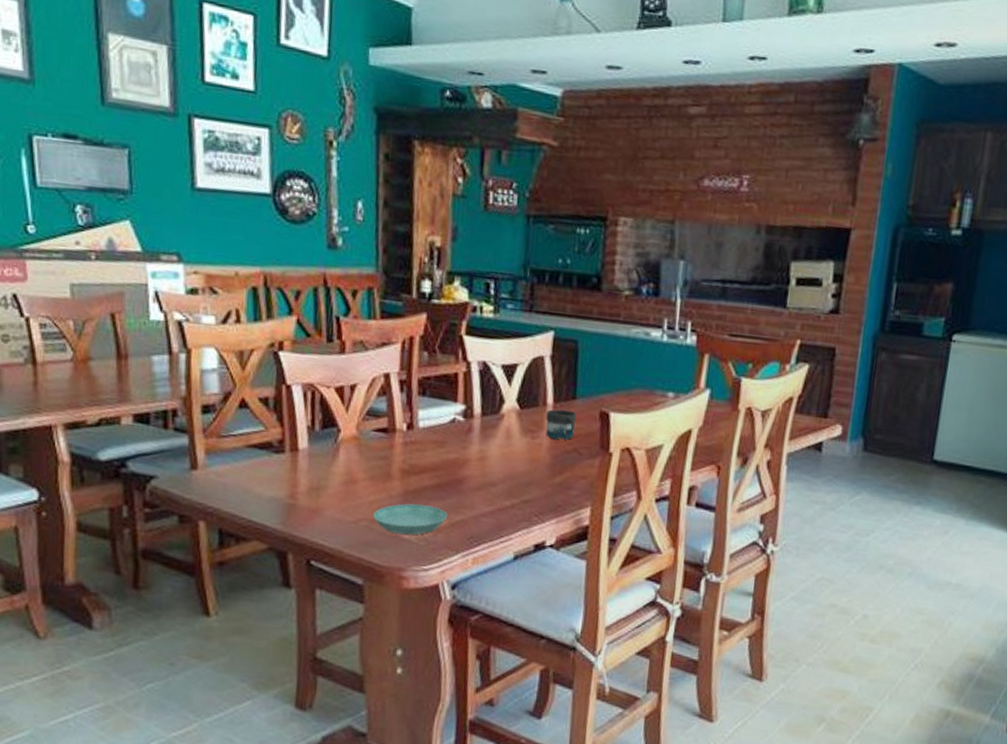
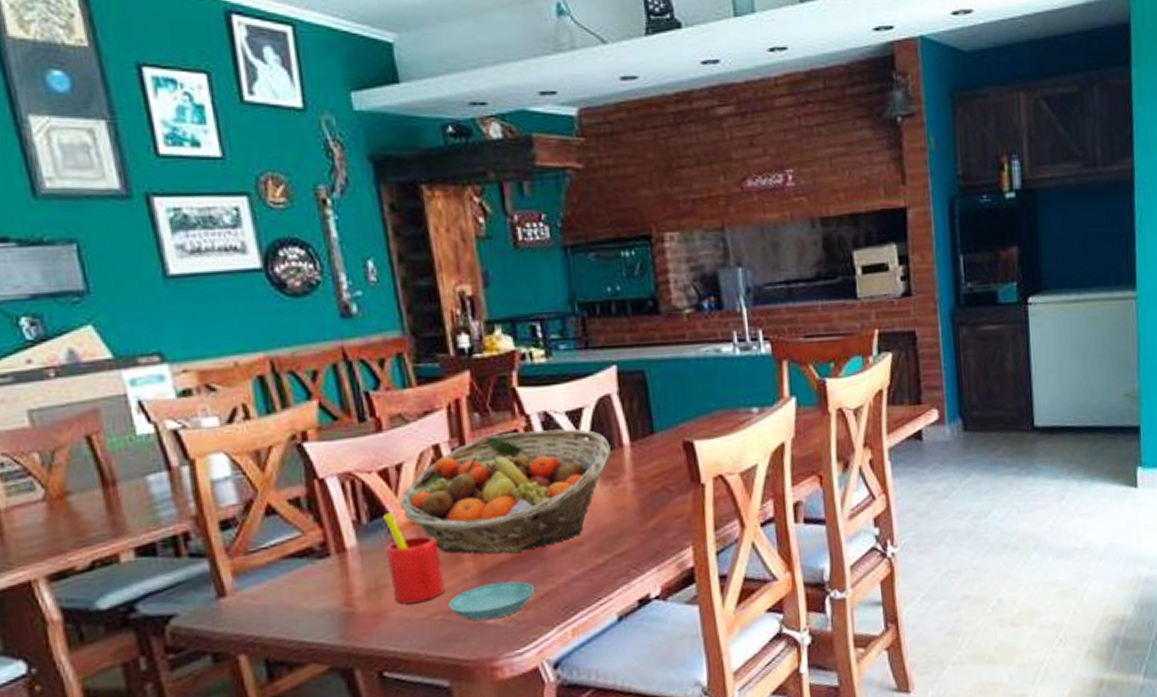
straw: none [329,425,374,508] -> present [383,513,445,605]
fruit basket: none [348,374,535,482] -> present [399,429,611,554]
mug: present [546,409,577,440] -> none [624,446,660,482]

